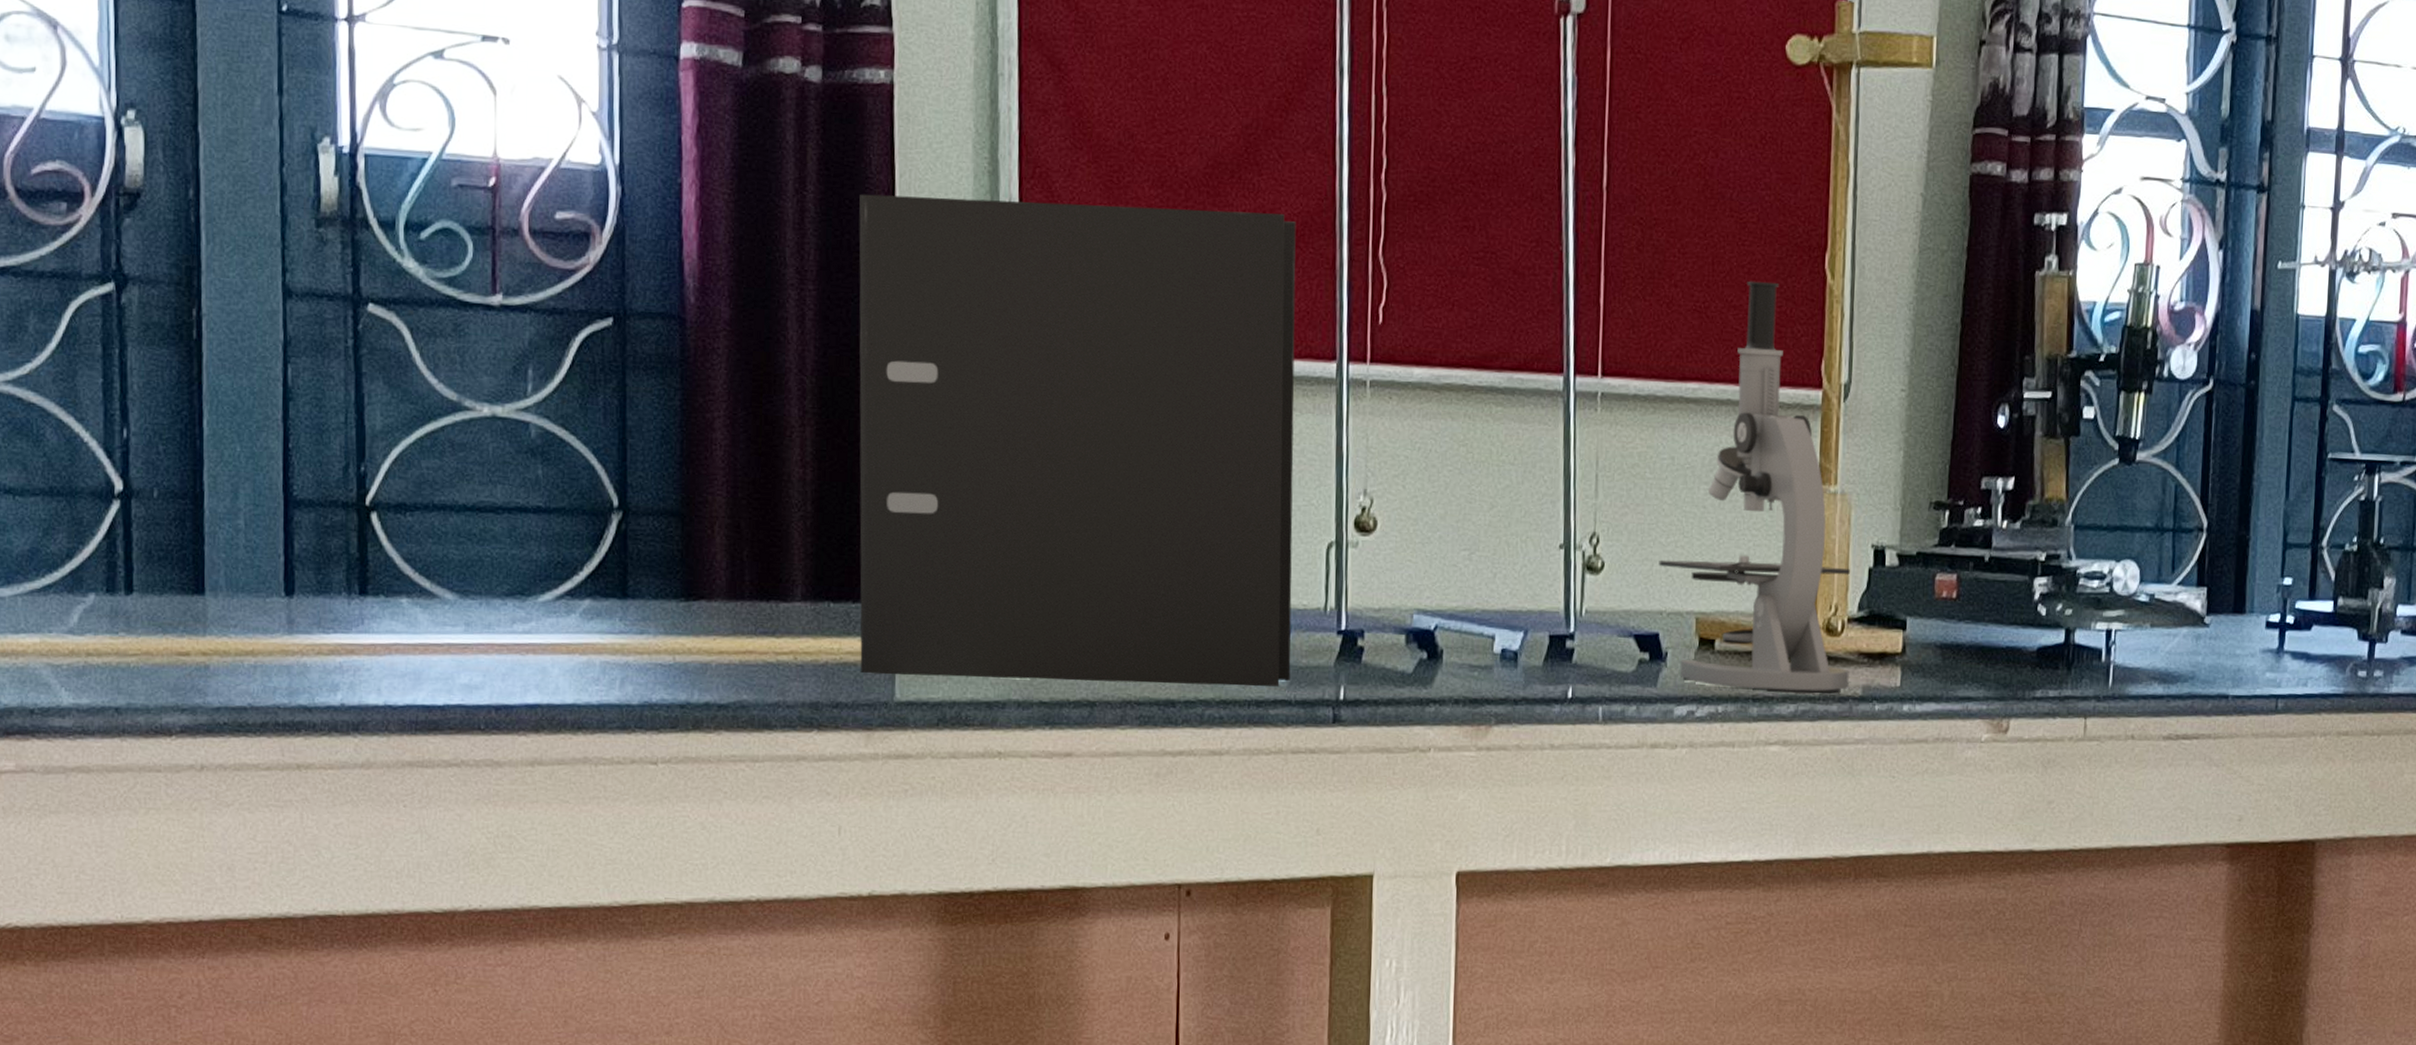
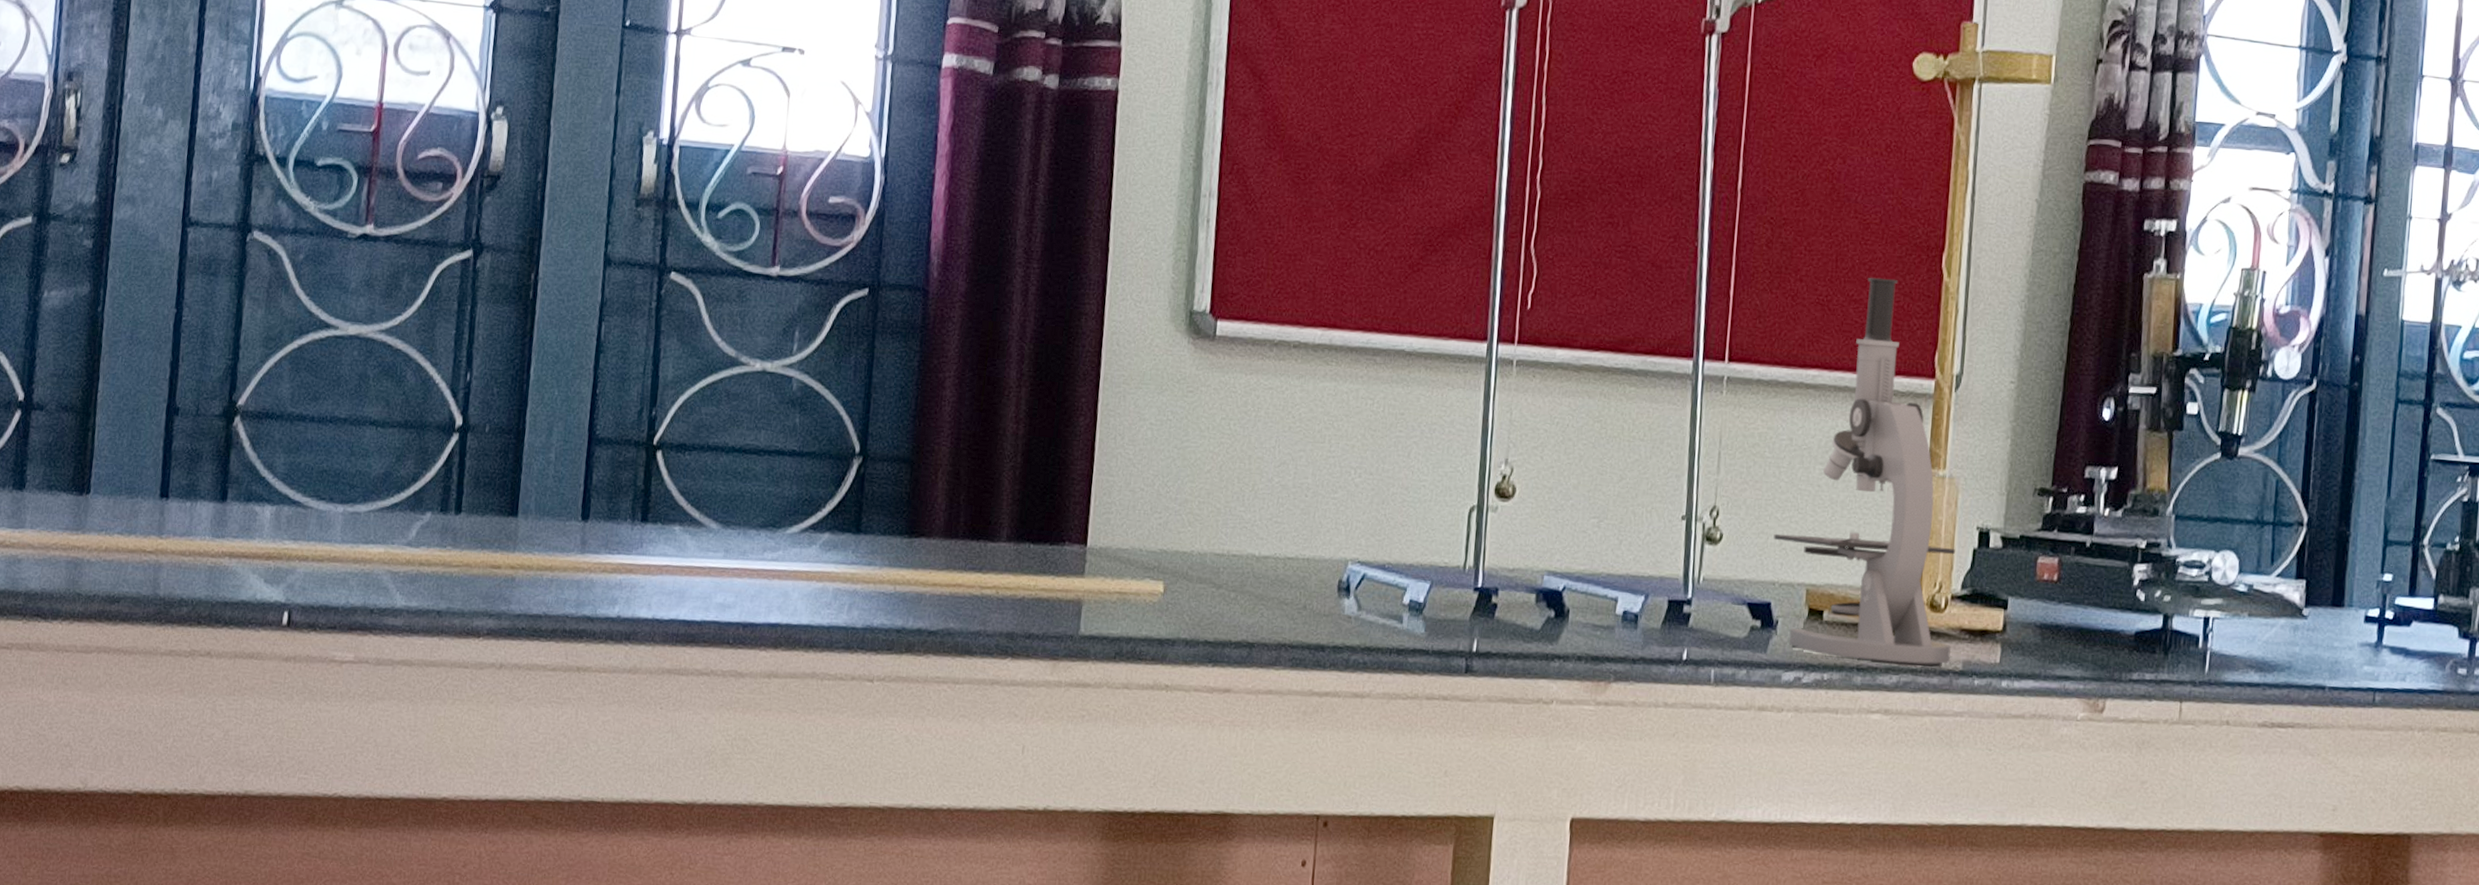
binder: present [859,194,1296,687] -> none [1052,185,1459,637]

